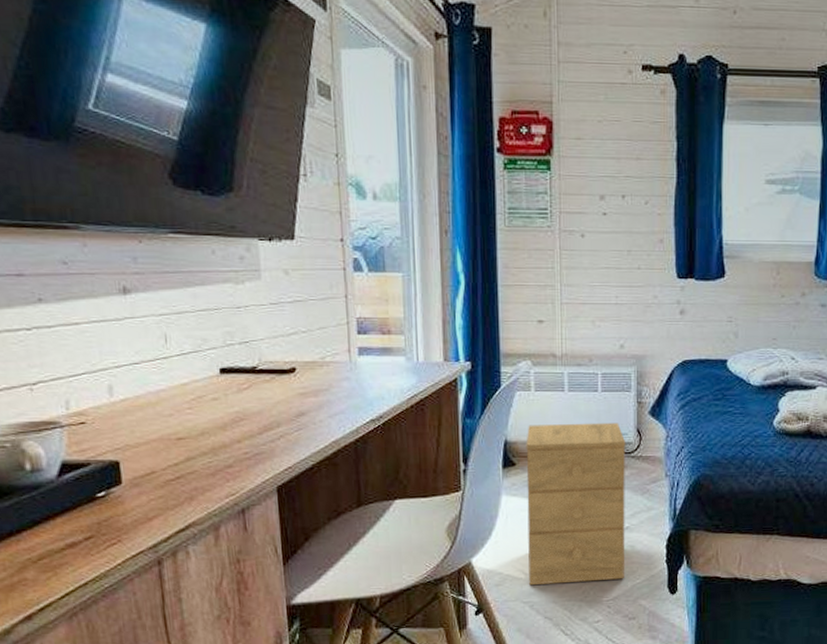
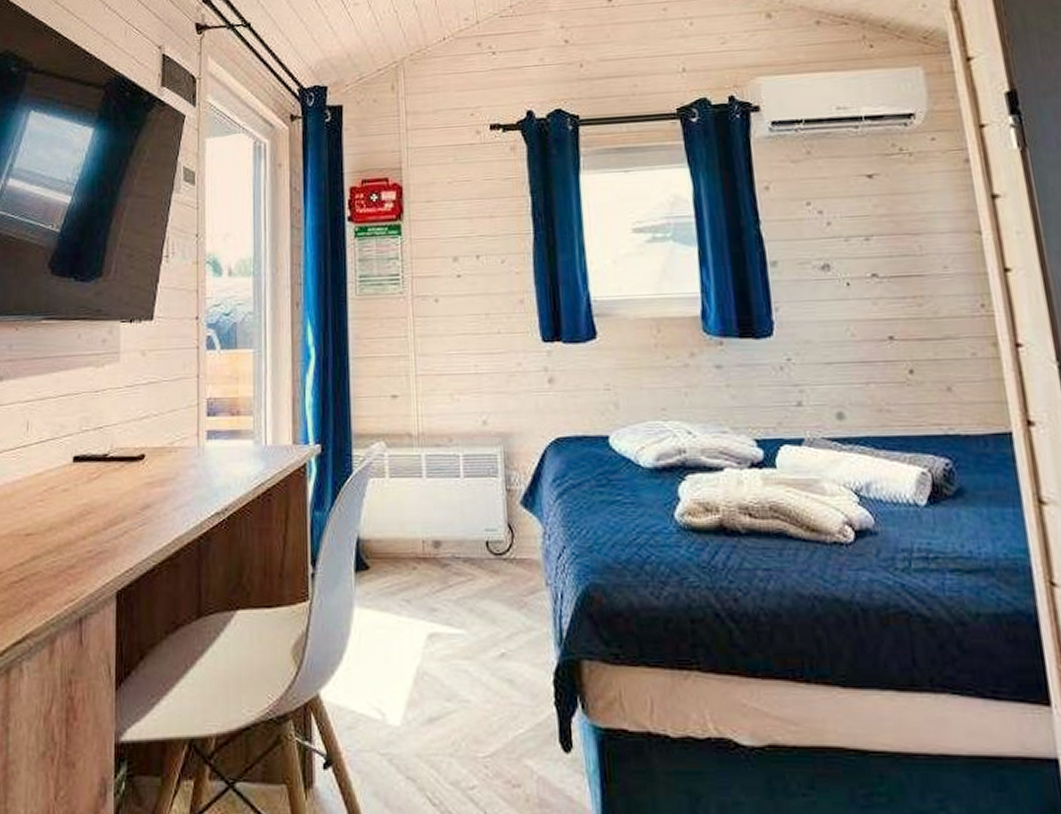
nightstand: present [526,422,626,586] -> none [380,515,503,731]

